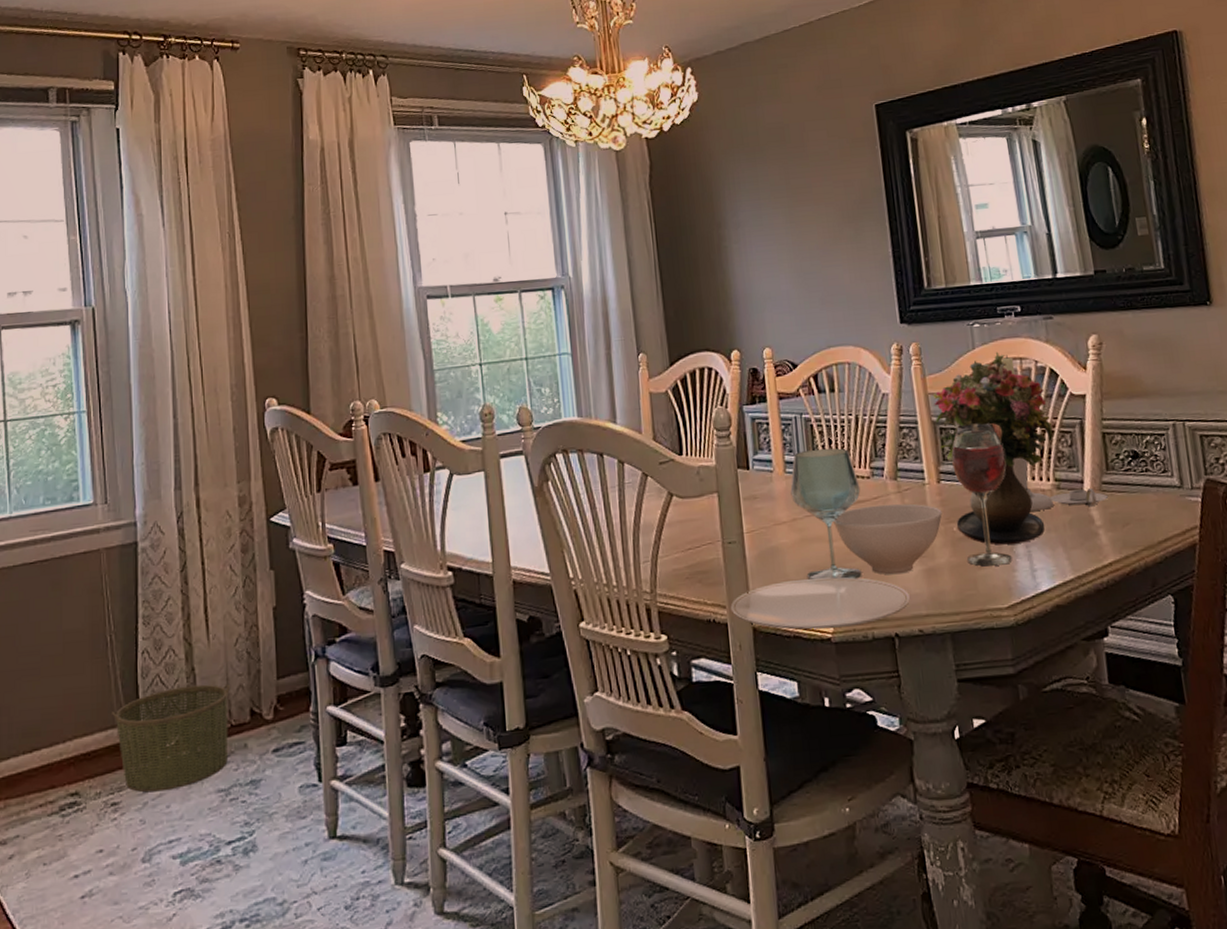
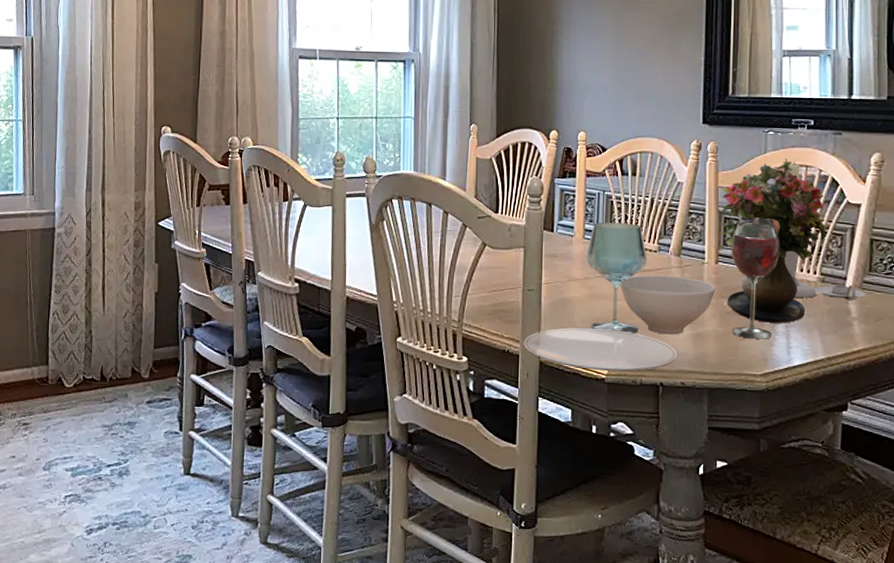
basket: present [112,684,230,793] -> none [28,343,117,420]

